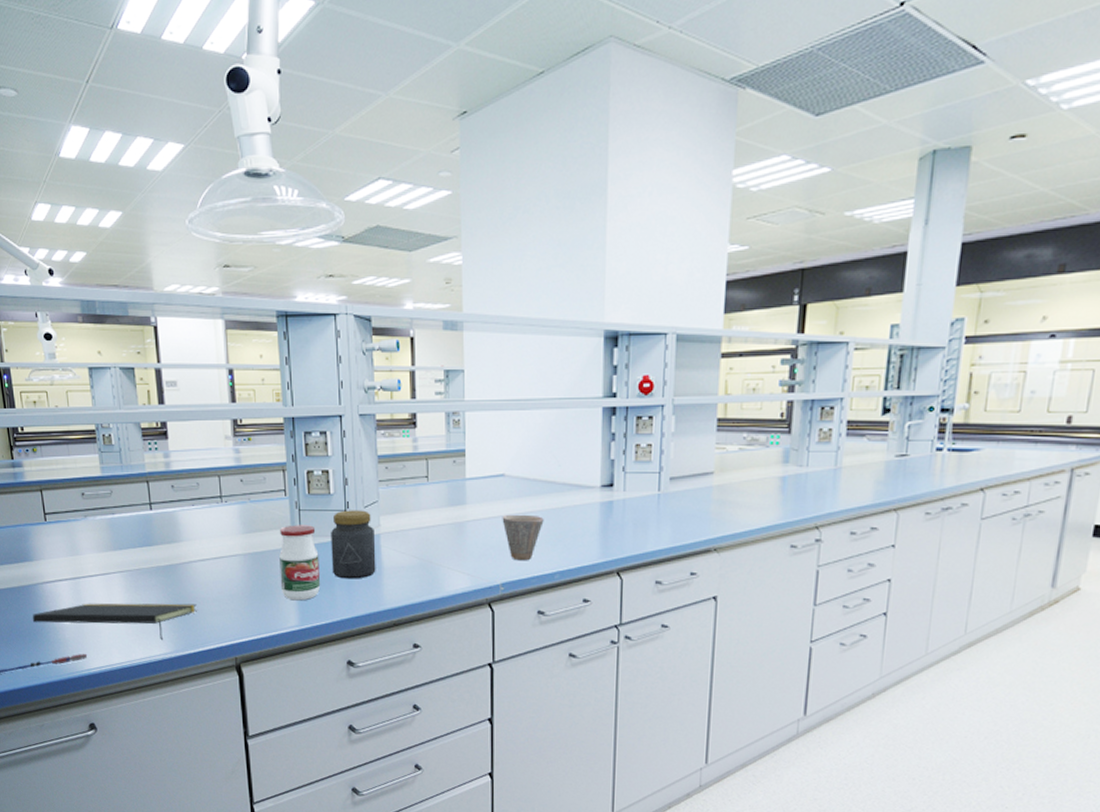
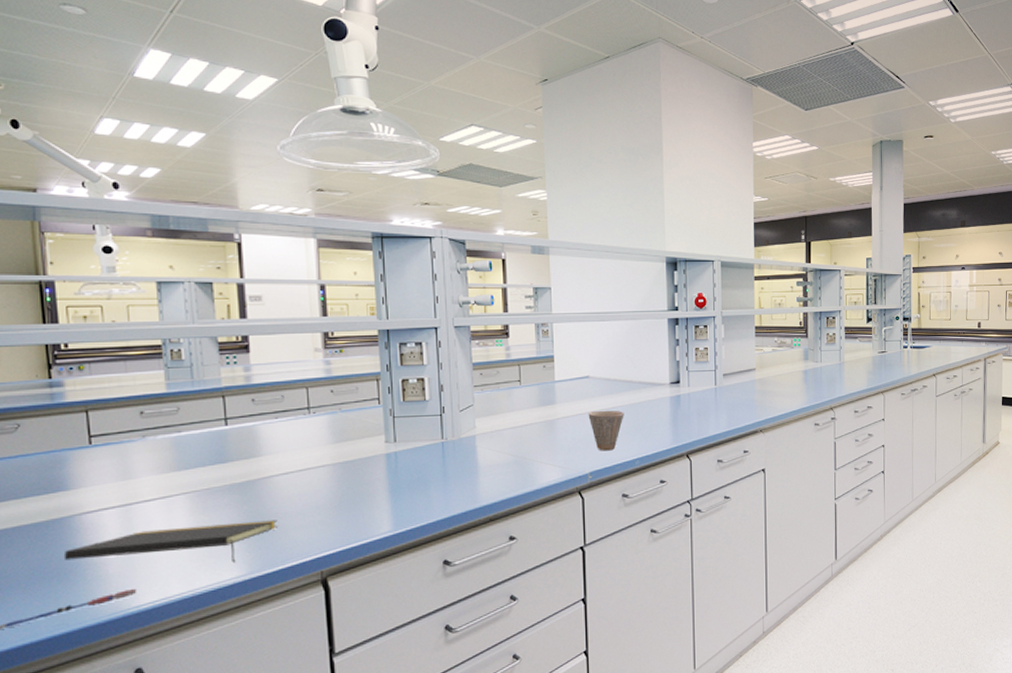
jar: present [279,525,321,601] -> none [372,431,416,507]
jar: present [331,510,376,579] -> none [426,414,472,481]

